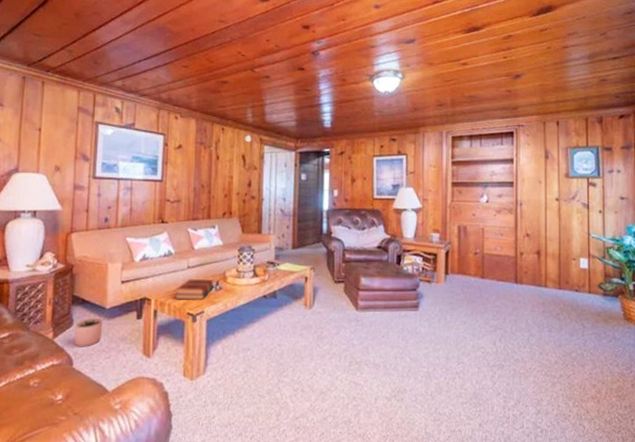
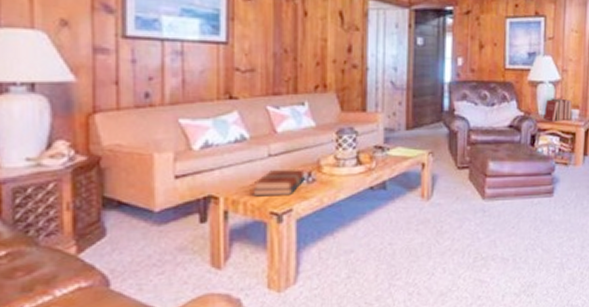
planter: present [74,317,102,347] -> none [108,224,150,263]
books: none [408,223,432,244] -> present [543,98,572,121]

